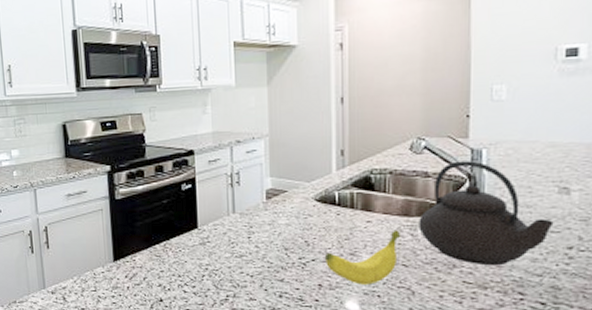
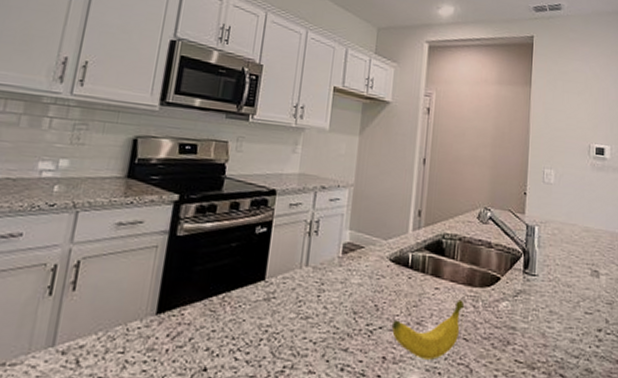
teapot: present [419,161,554,266] -> none [480,235,588,345]

